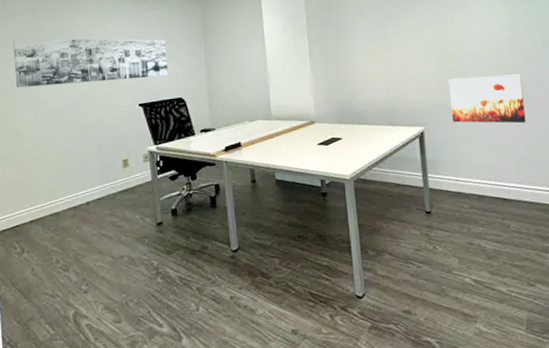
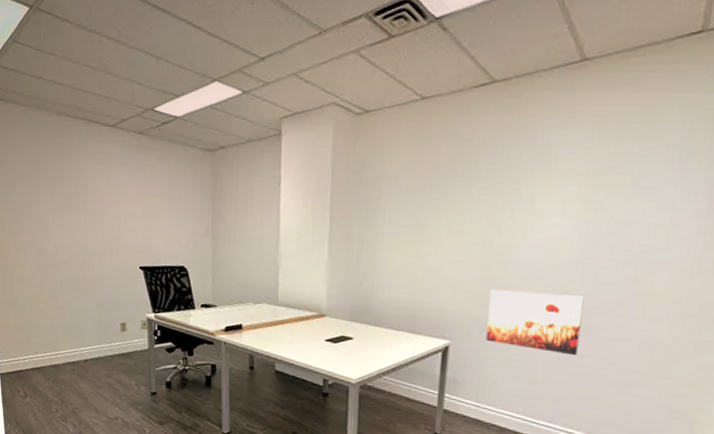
wall art: present [12,38,169,88] -> none [15,177,172,240]

